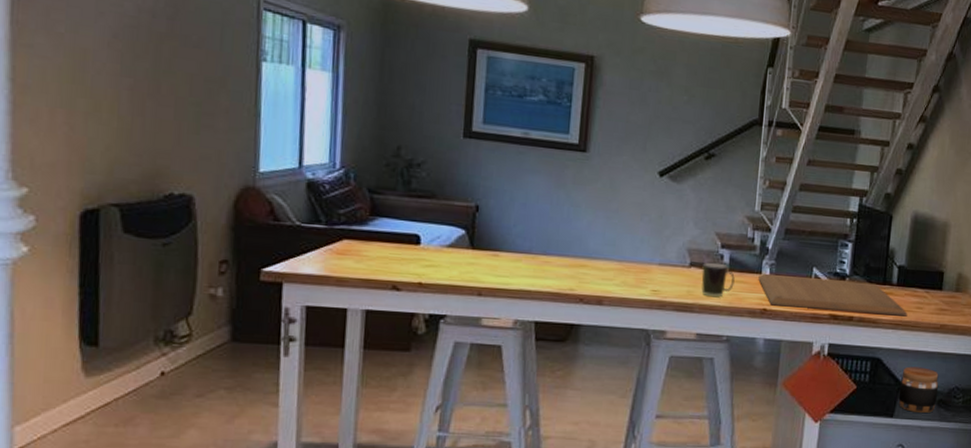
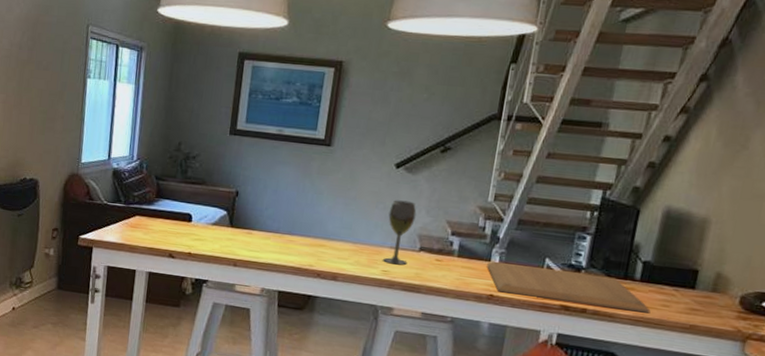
wine glass: none [652,211,684,283] -> present [383,200,417,265]
mug: present [701,262,735,298] -> none [429,247,463,281]

